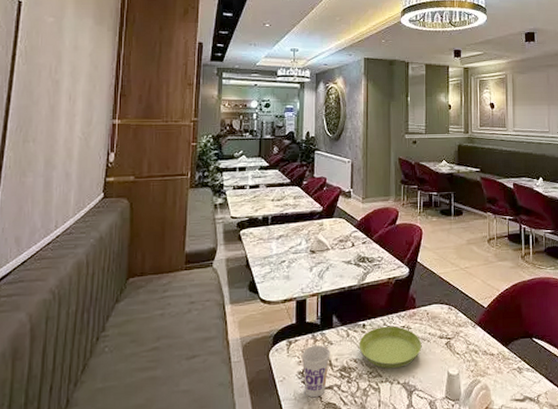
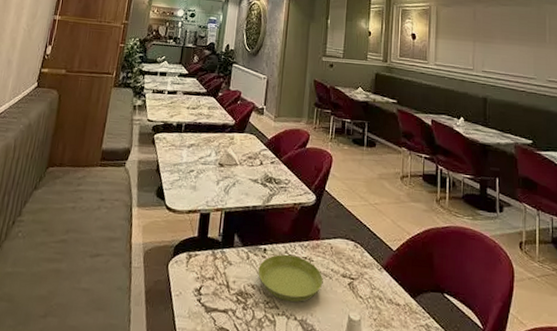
cup: present [301,345,330,398] -> none [199,263,229,320]

